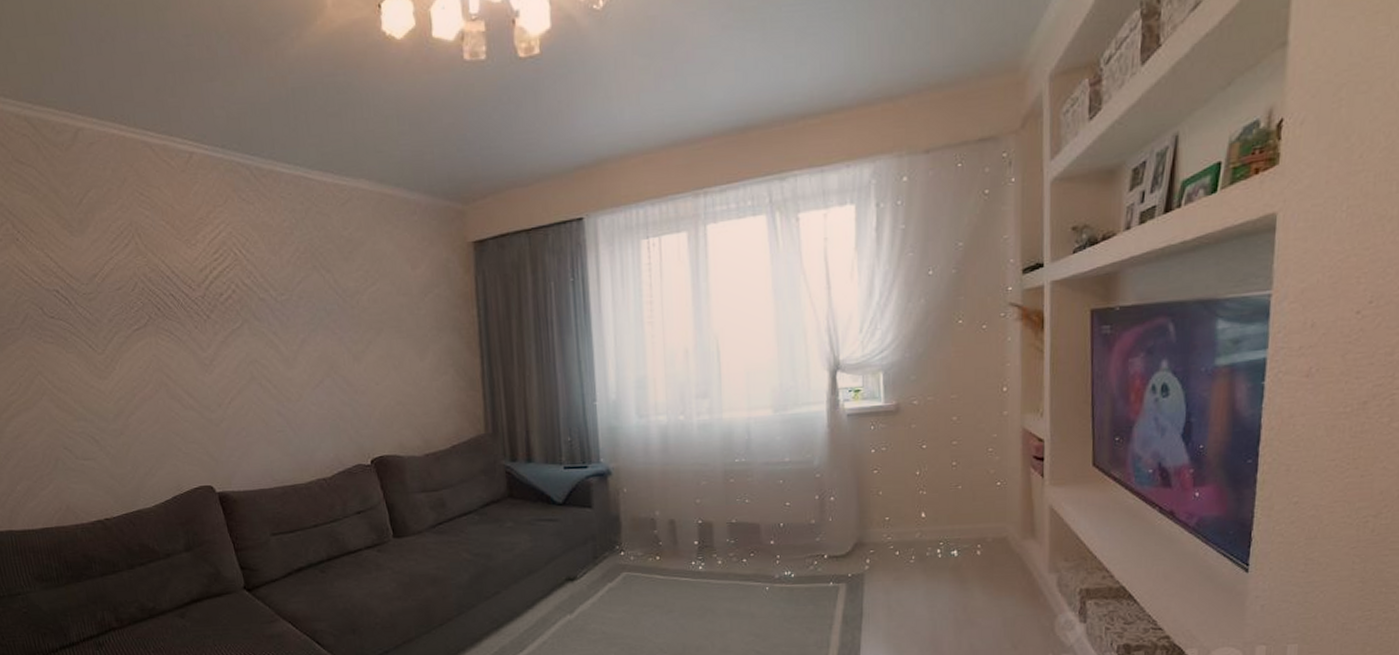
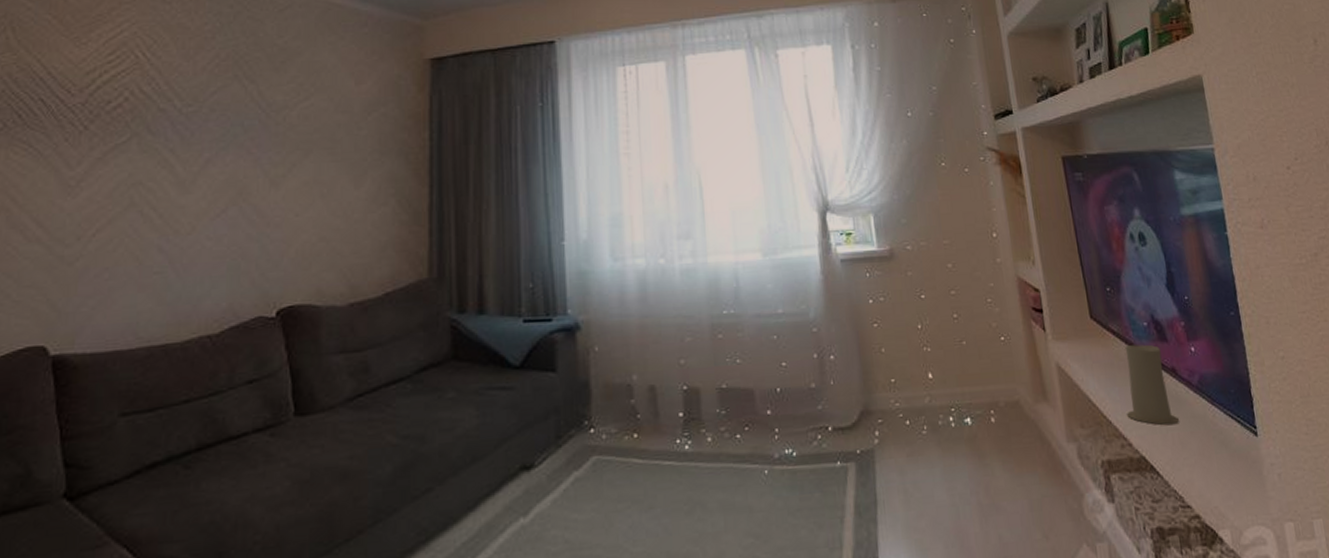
candle: none [1114,489,1167,561] -> present [1125,344,1179,425]

